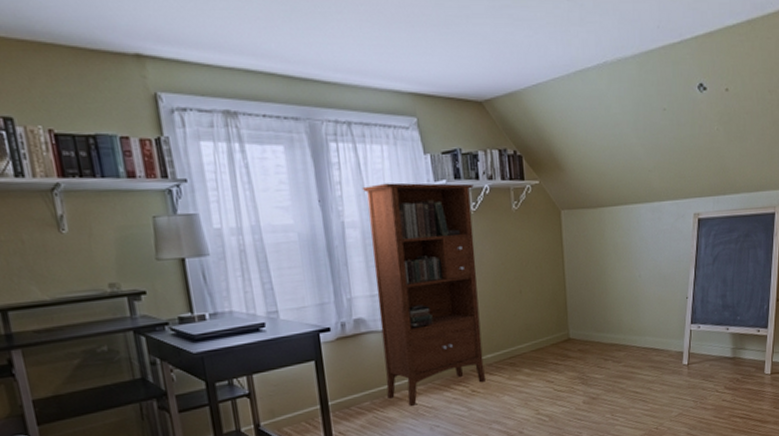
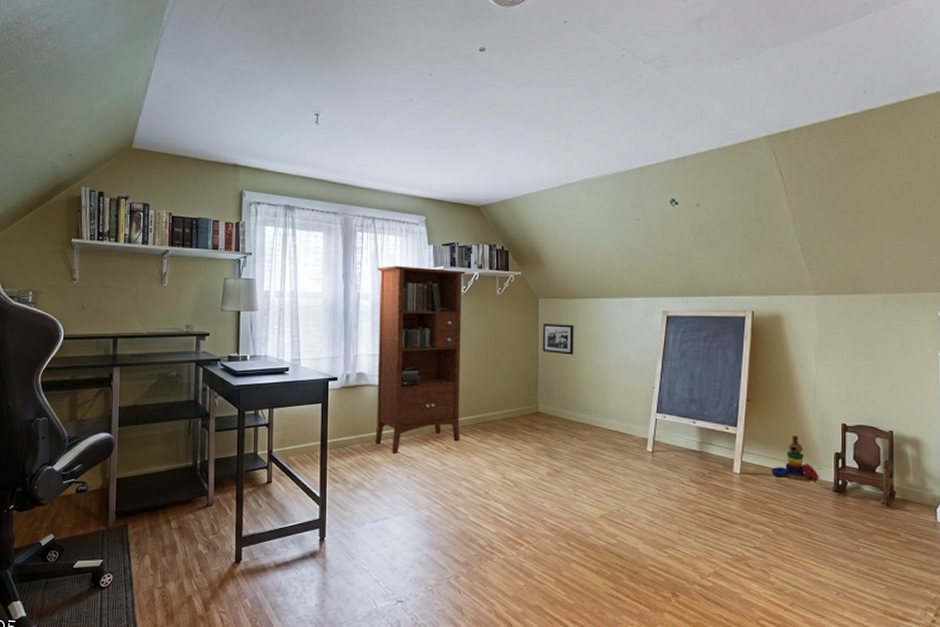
picture frame: none [568,237,604,272] -> present [542,323,574,355]

